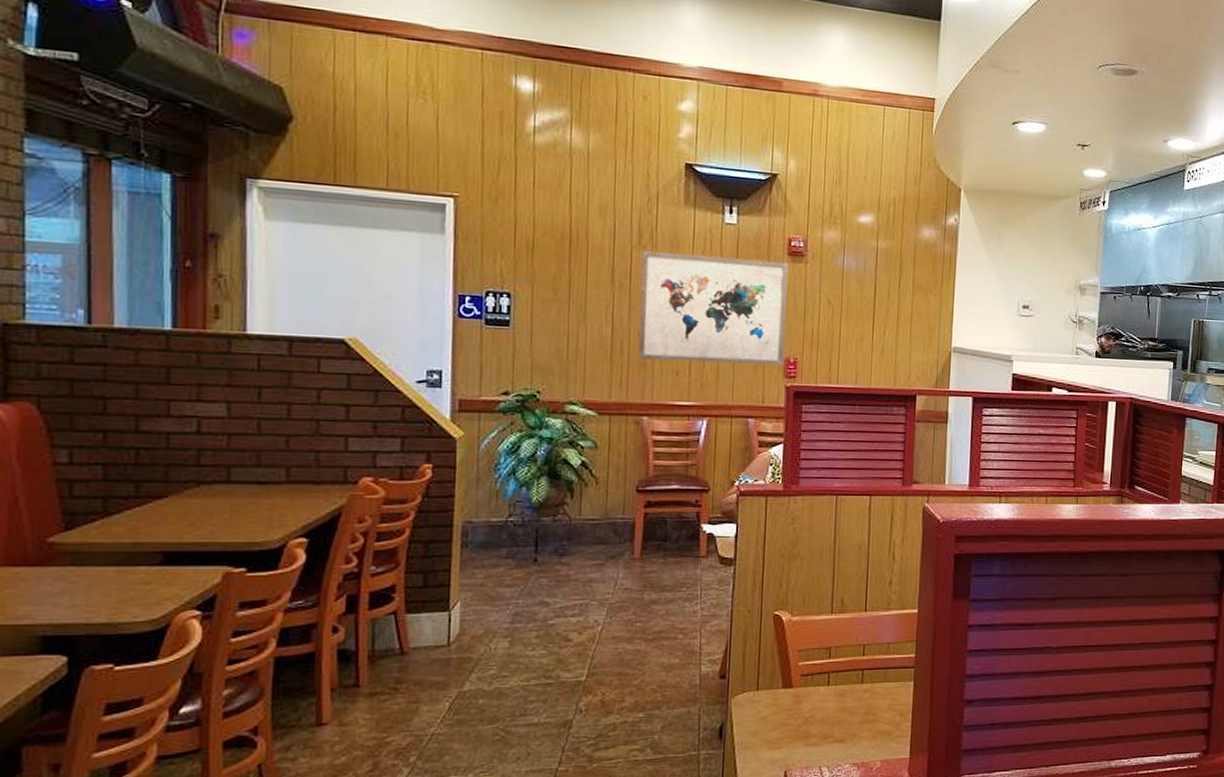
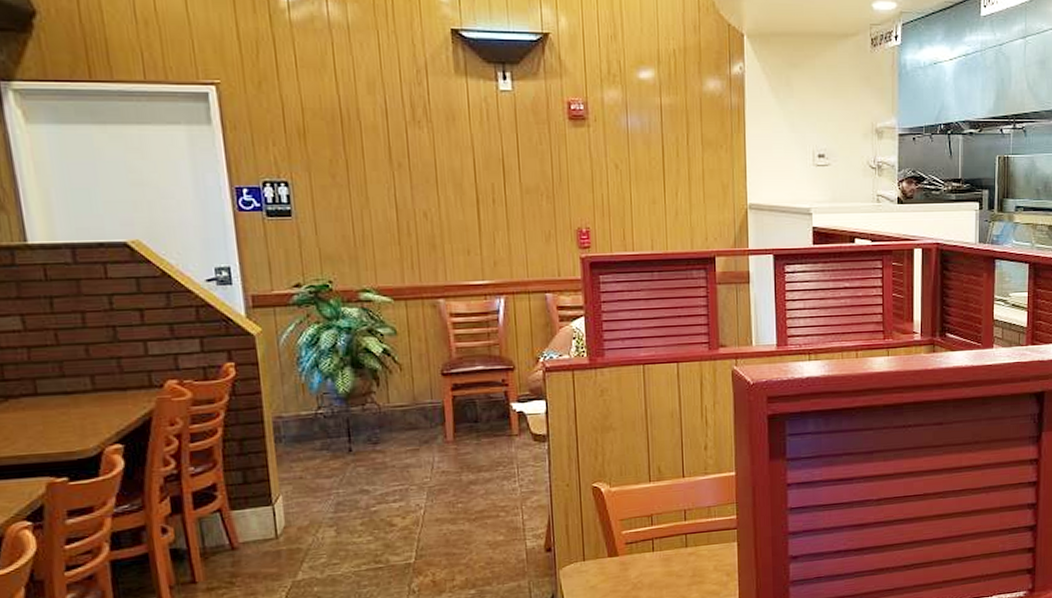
wall art: present [637,250,789,366] -> none [417,126,577,240]

